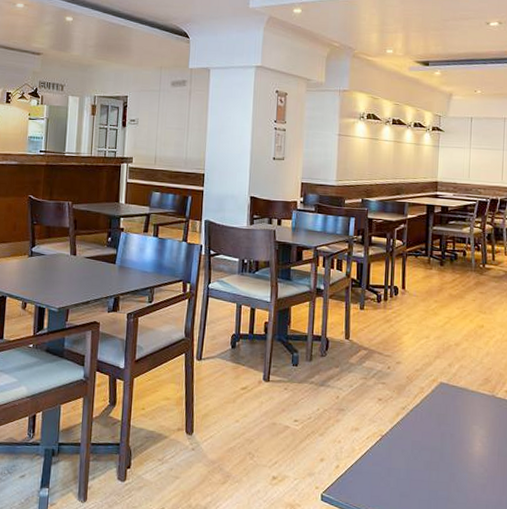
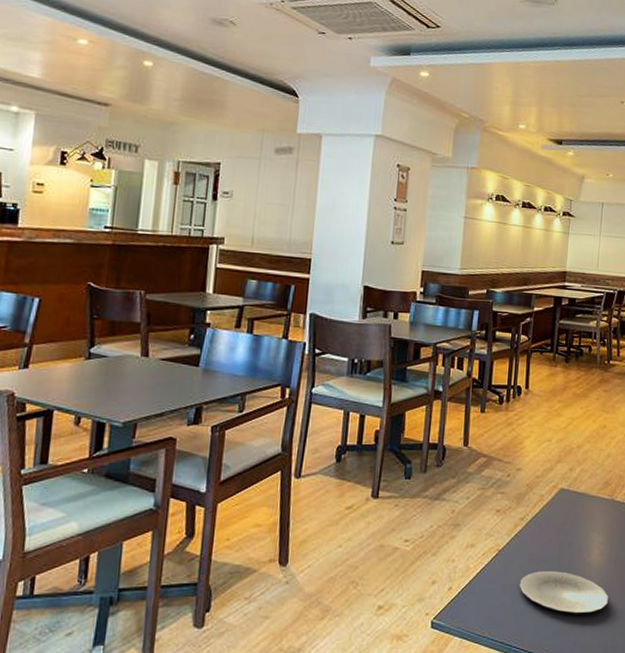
plate: none [403,458,493,501] -> present [519,571,608,614]

